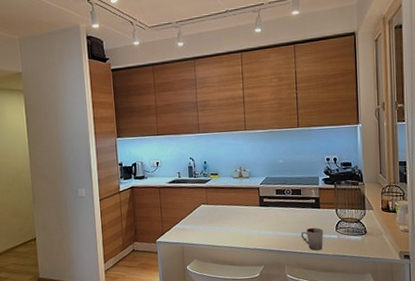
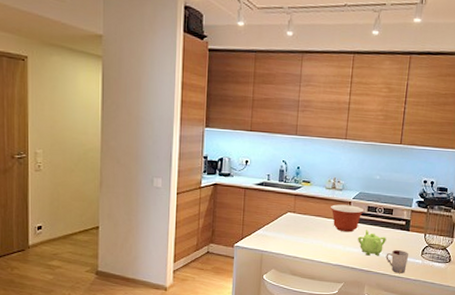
mixing bowl: none [239,190,273,217] -> present [329,204,364,232]
teapot: none [271,212,299,237] -> present [358,230,387,256]

